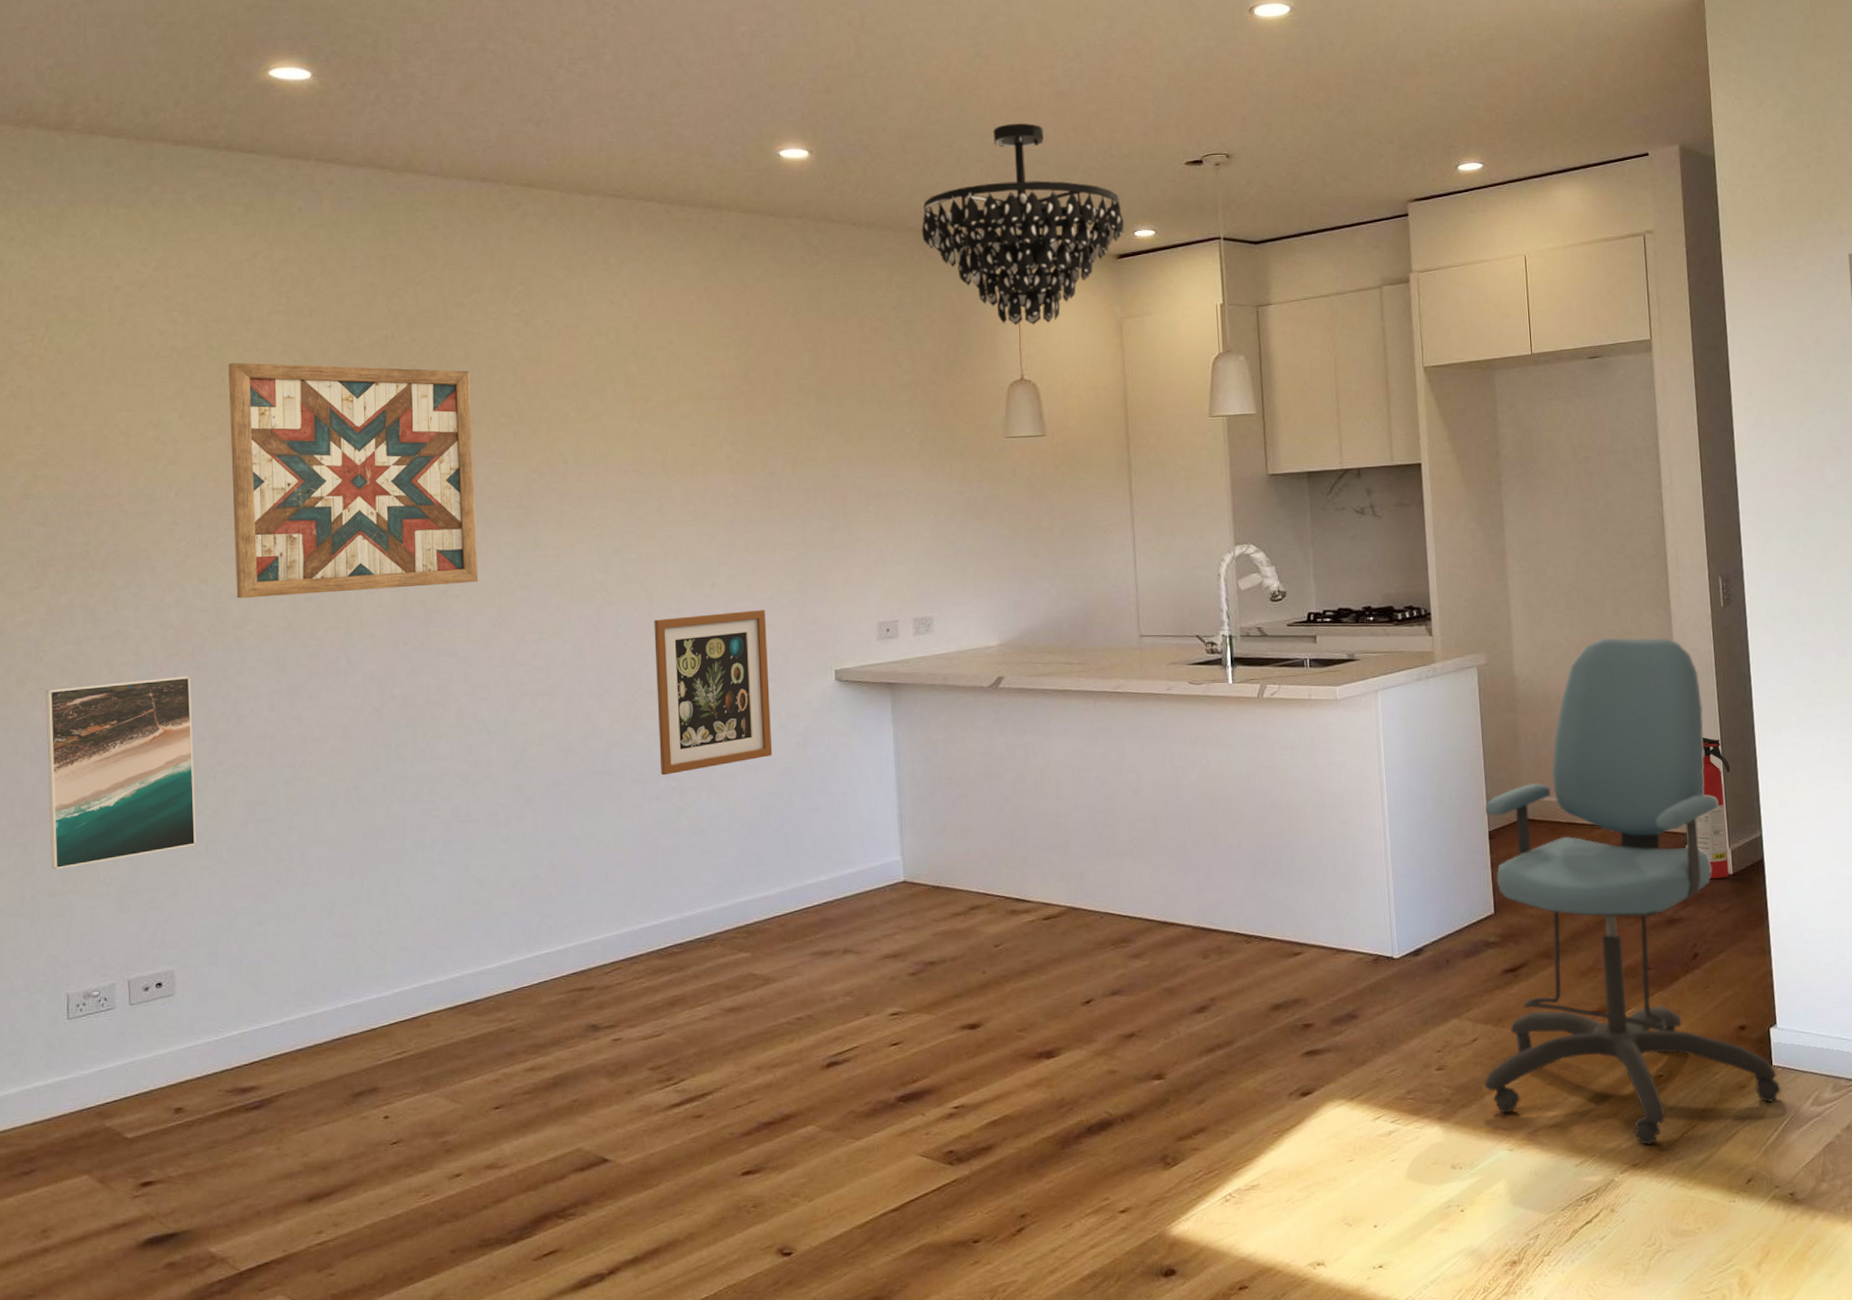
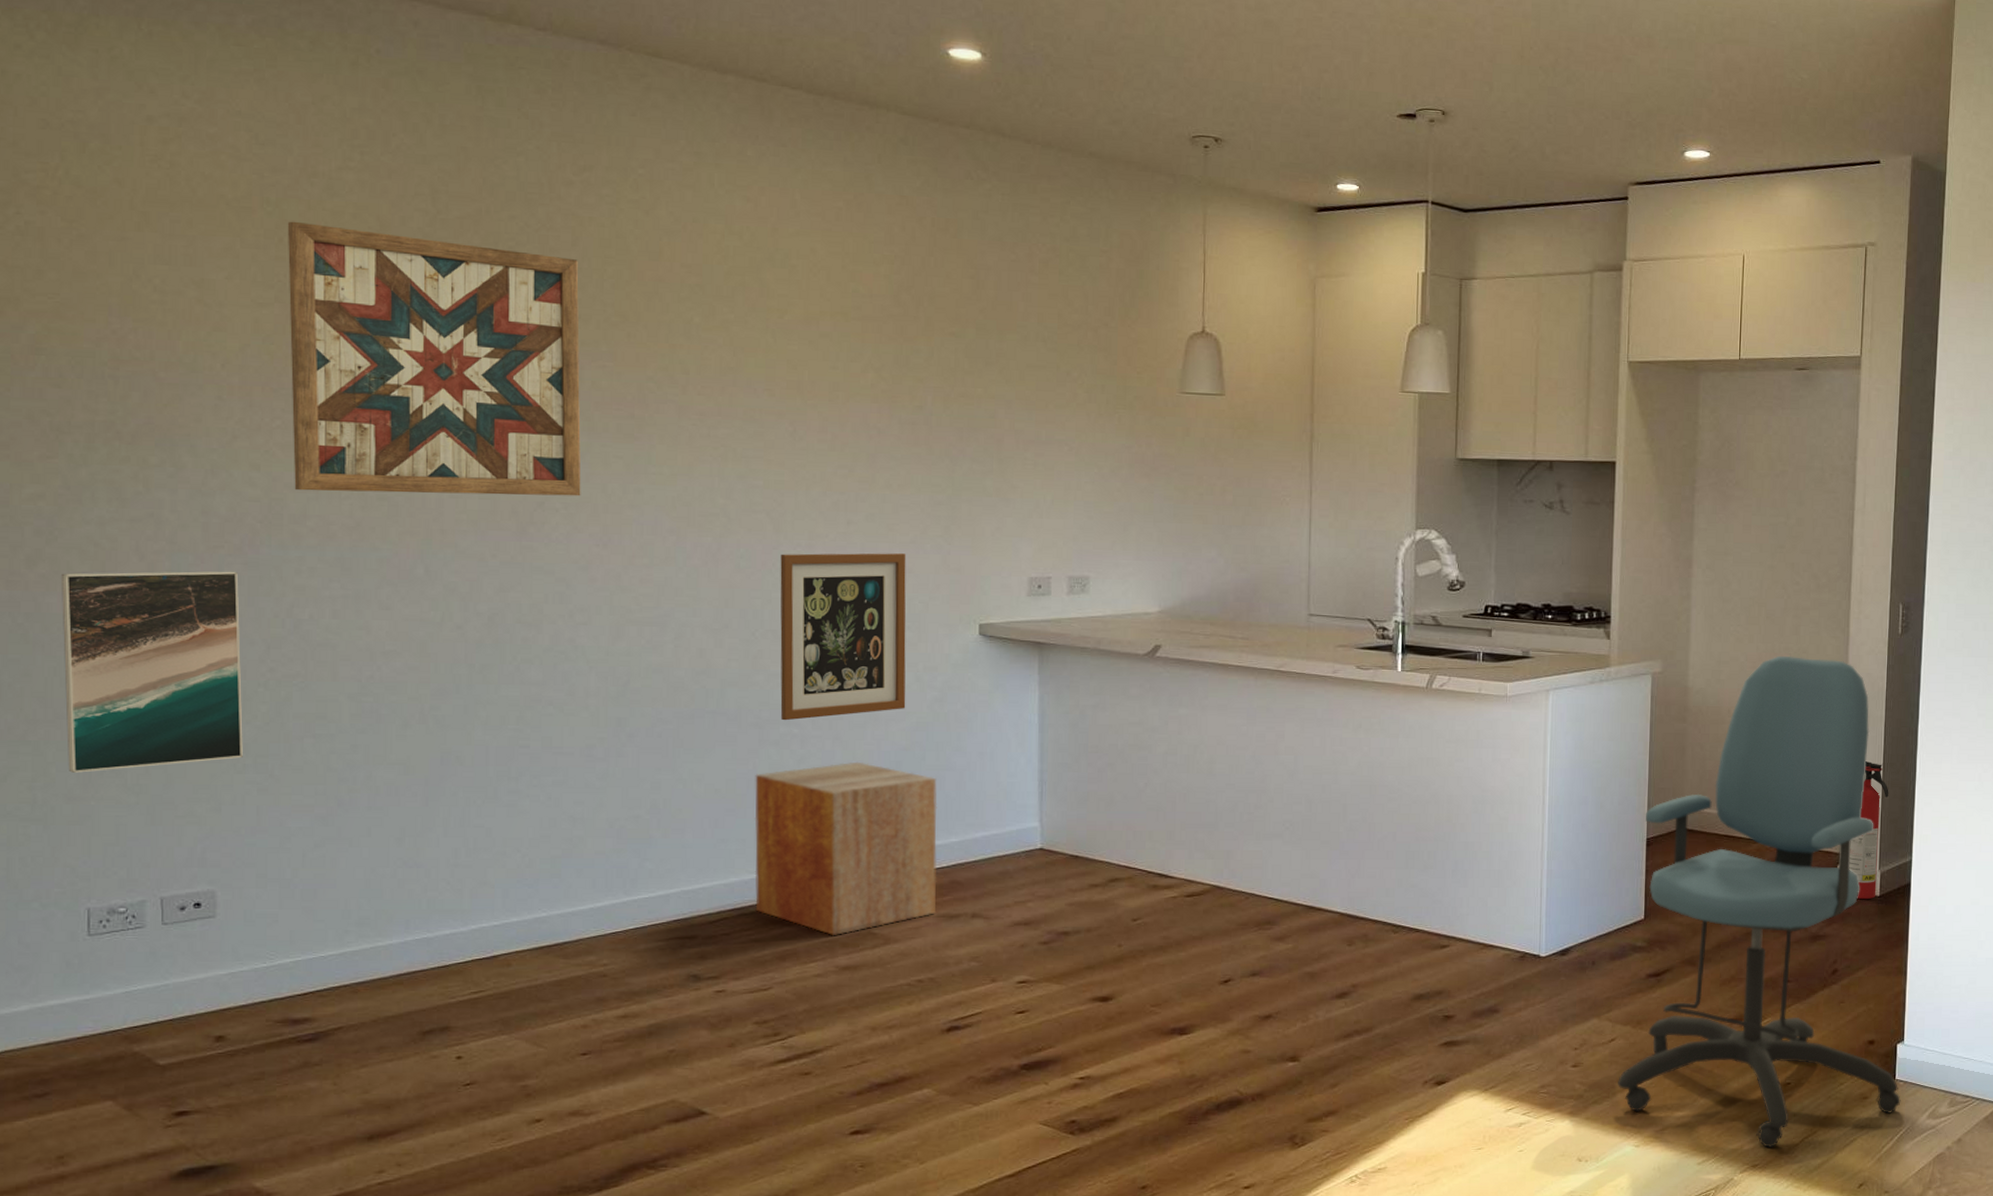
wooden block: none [640,809,810,980] -> present [754,761,937,936]
chandelier: present [921,123,1125,326] -> none [1103,49,1327,274]

